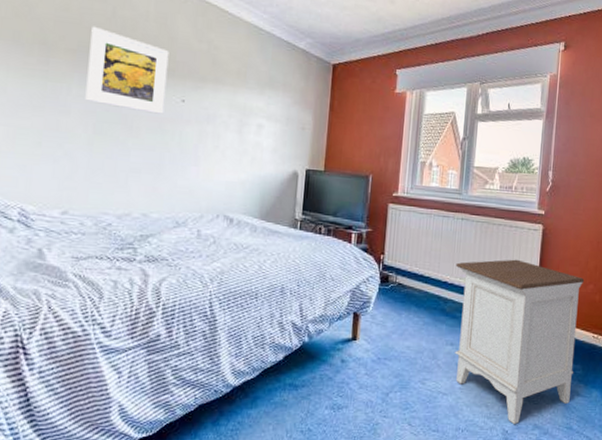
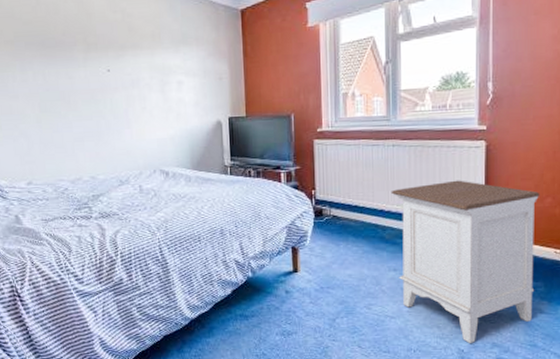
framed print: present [85,26,169,114] -> none [22,16,94,87]

